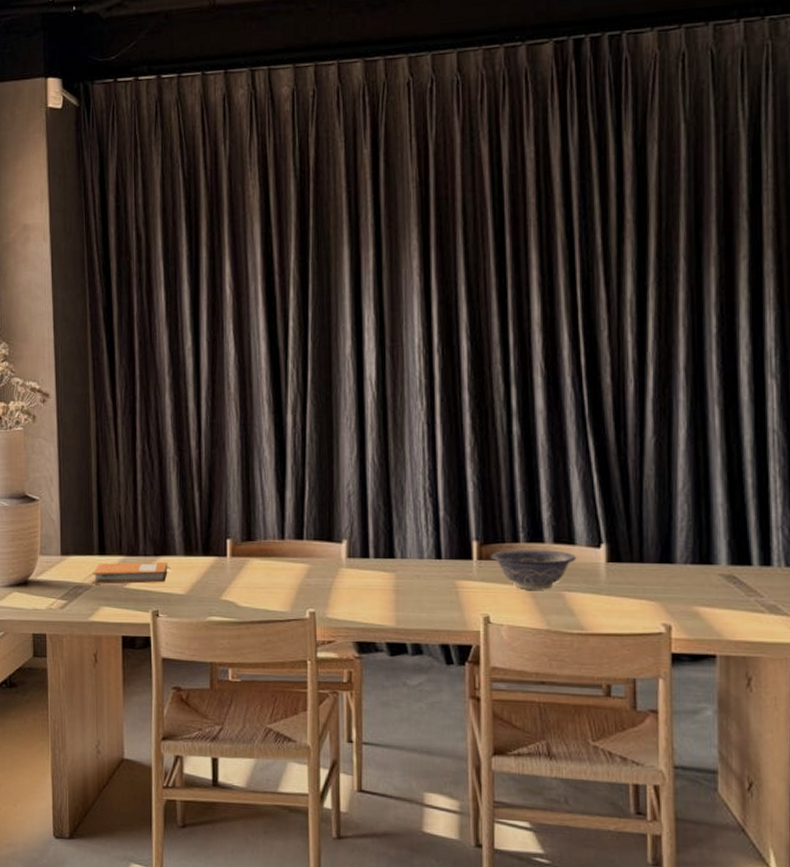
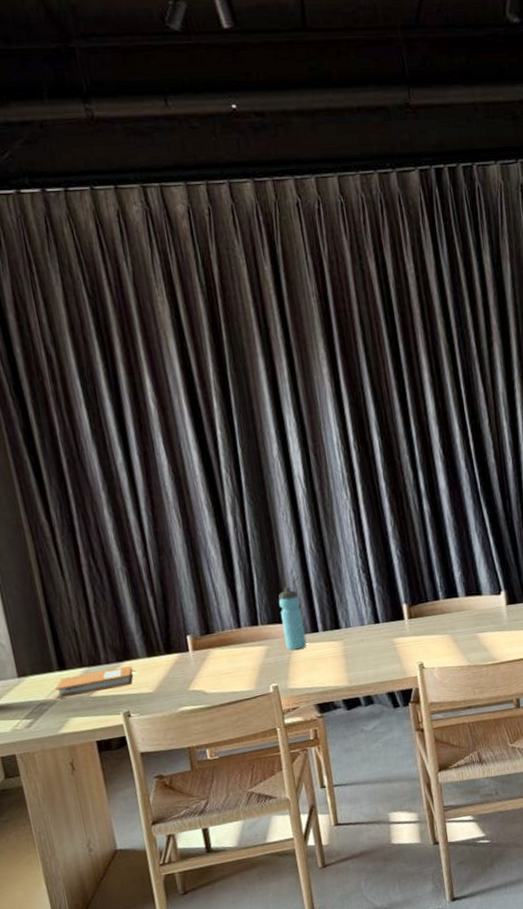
water bottle: none [330,502,354,574] -> present [278,587,307,650]
decorative bowl: present [491,549,576,590] -> none [418,602,484,637]

